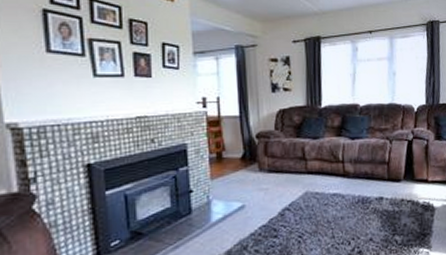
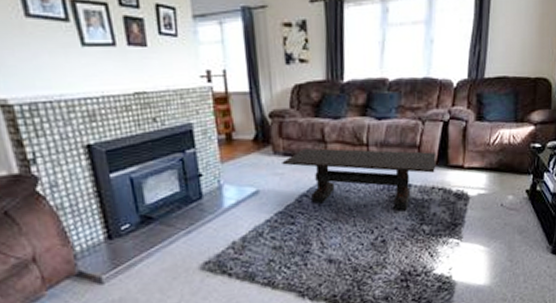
coffee table: none [266,165,404,223] -> present [282,147,436,211]

